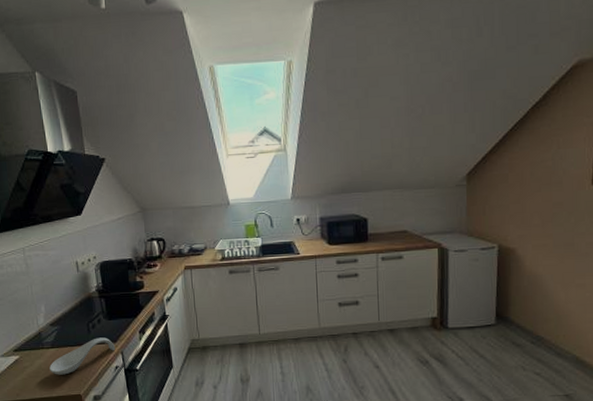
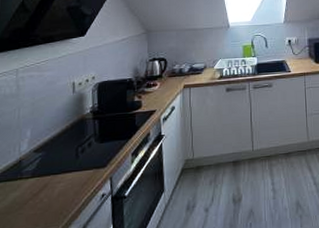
spoon rest: present [49,337,116,375] -> none [24,162,105,209]

